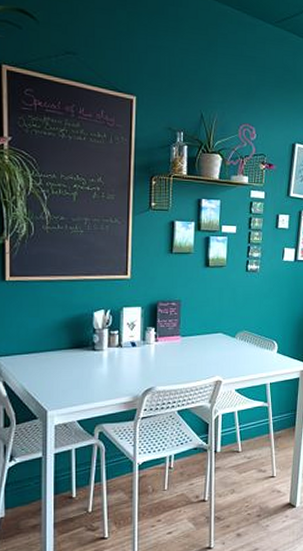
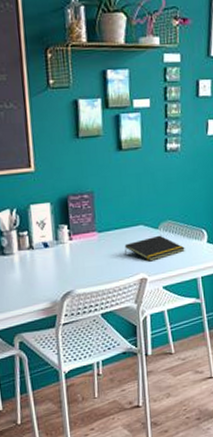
notepad: none [203,343,257,366] -> present [124,235,185,262]

